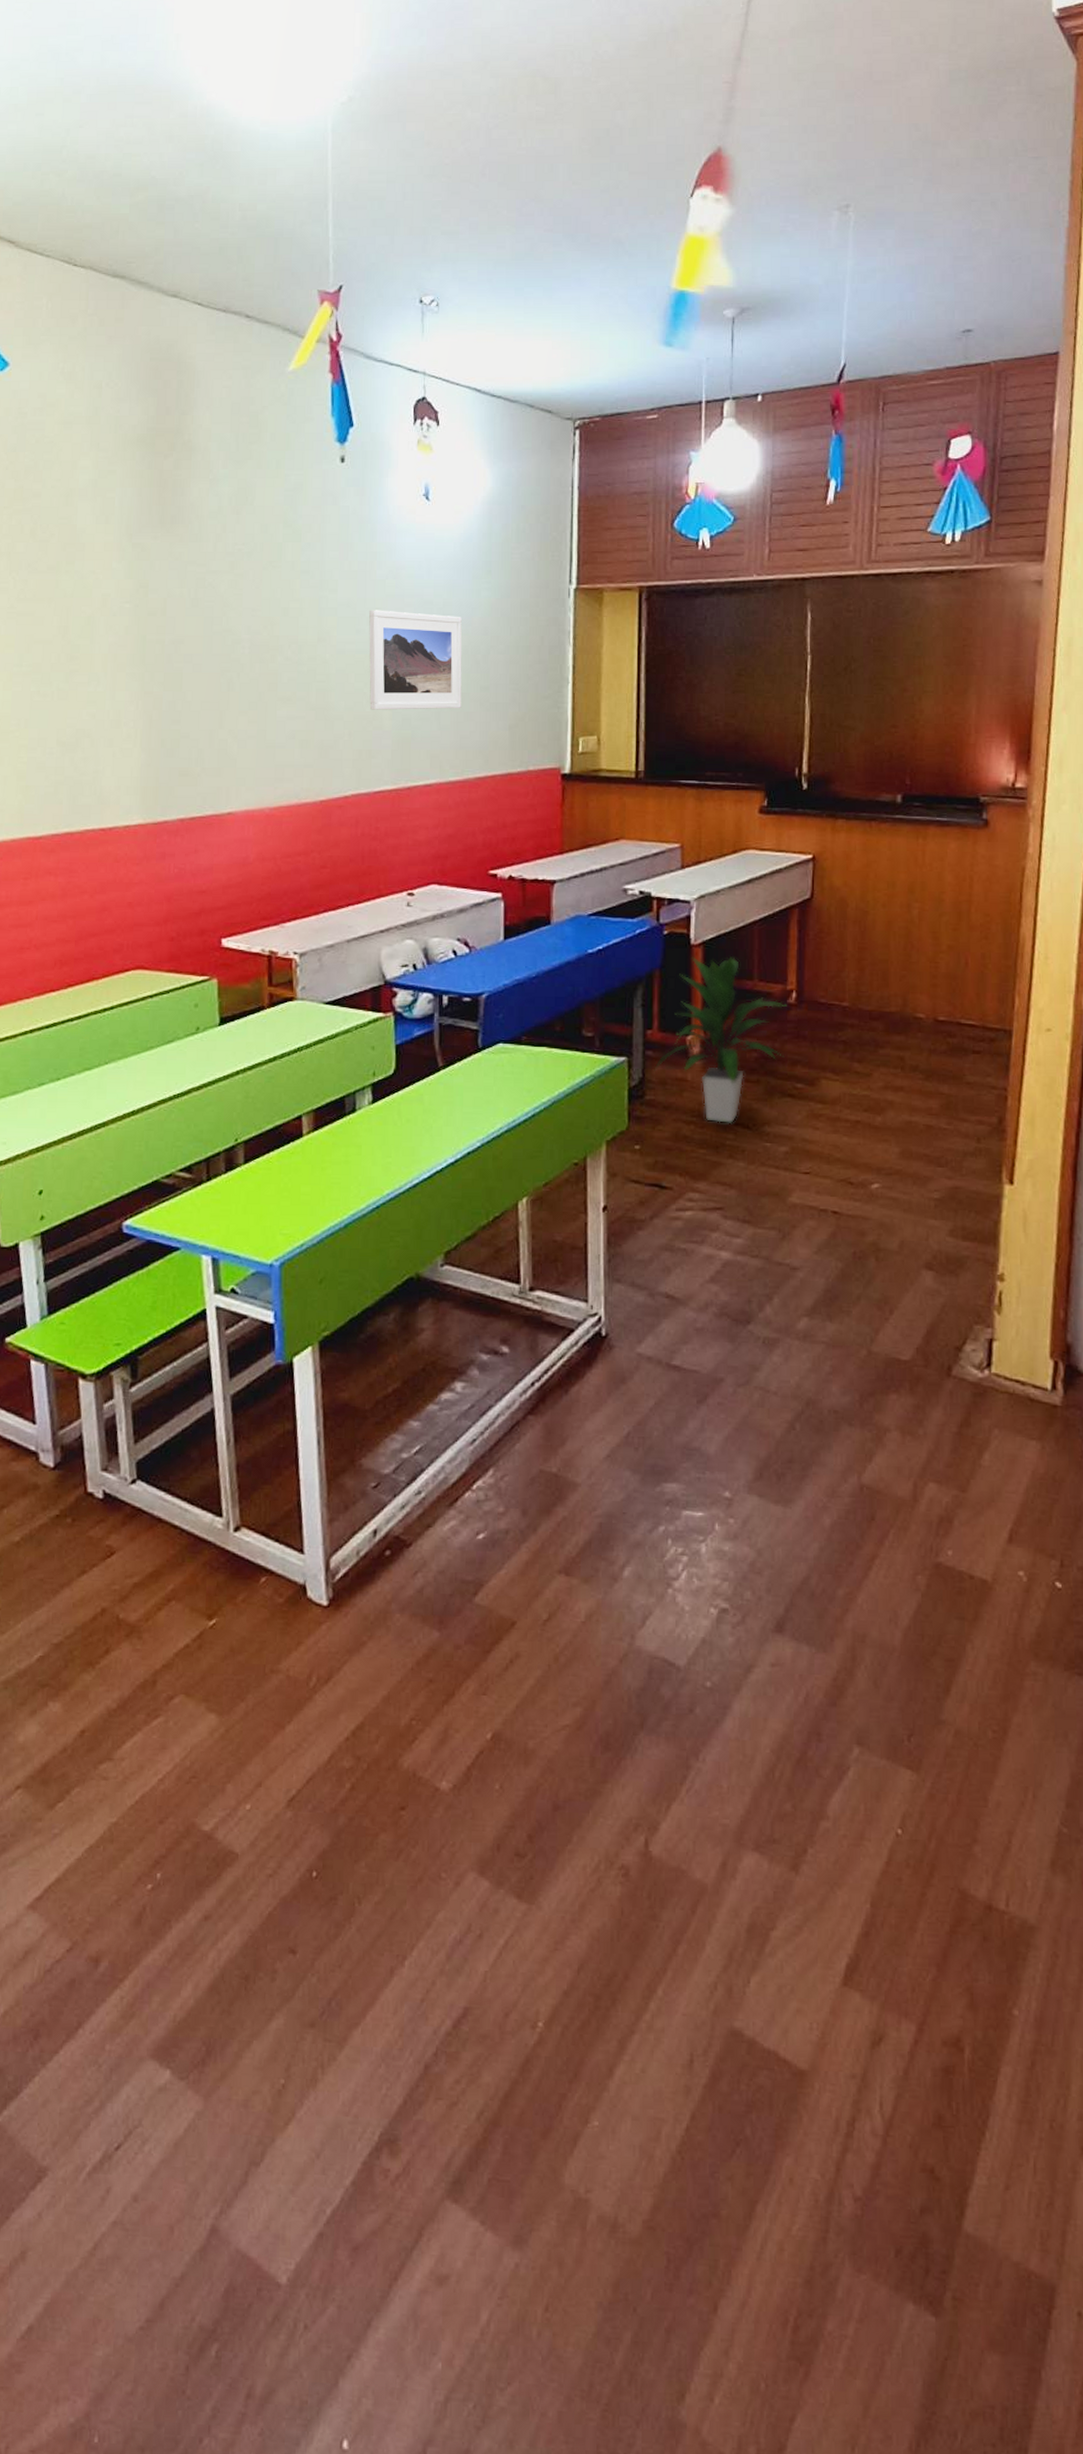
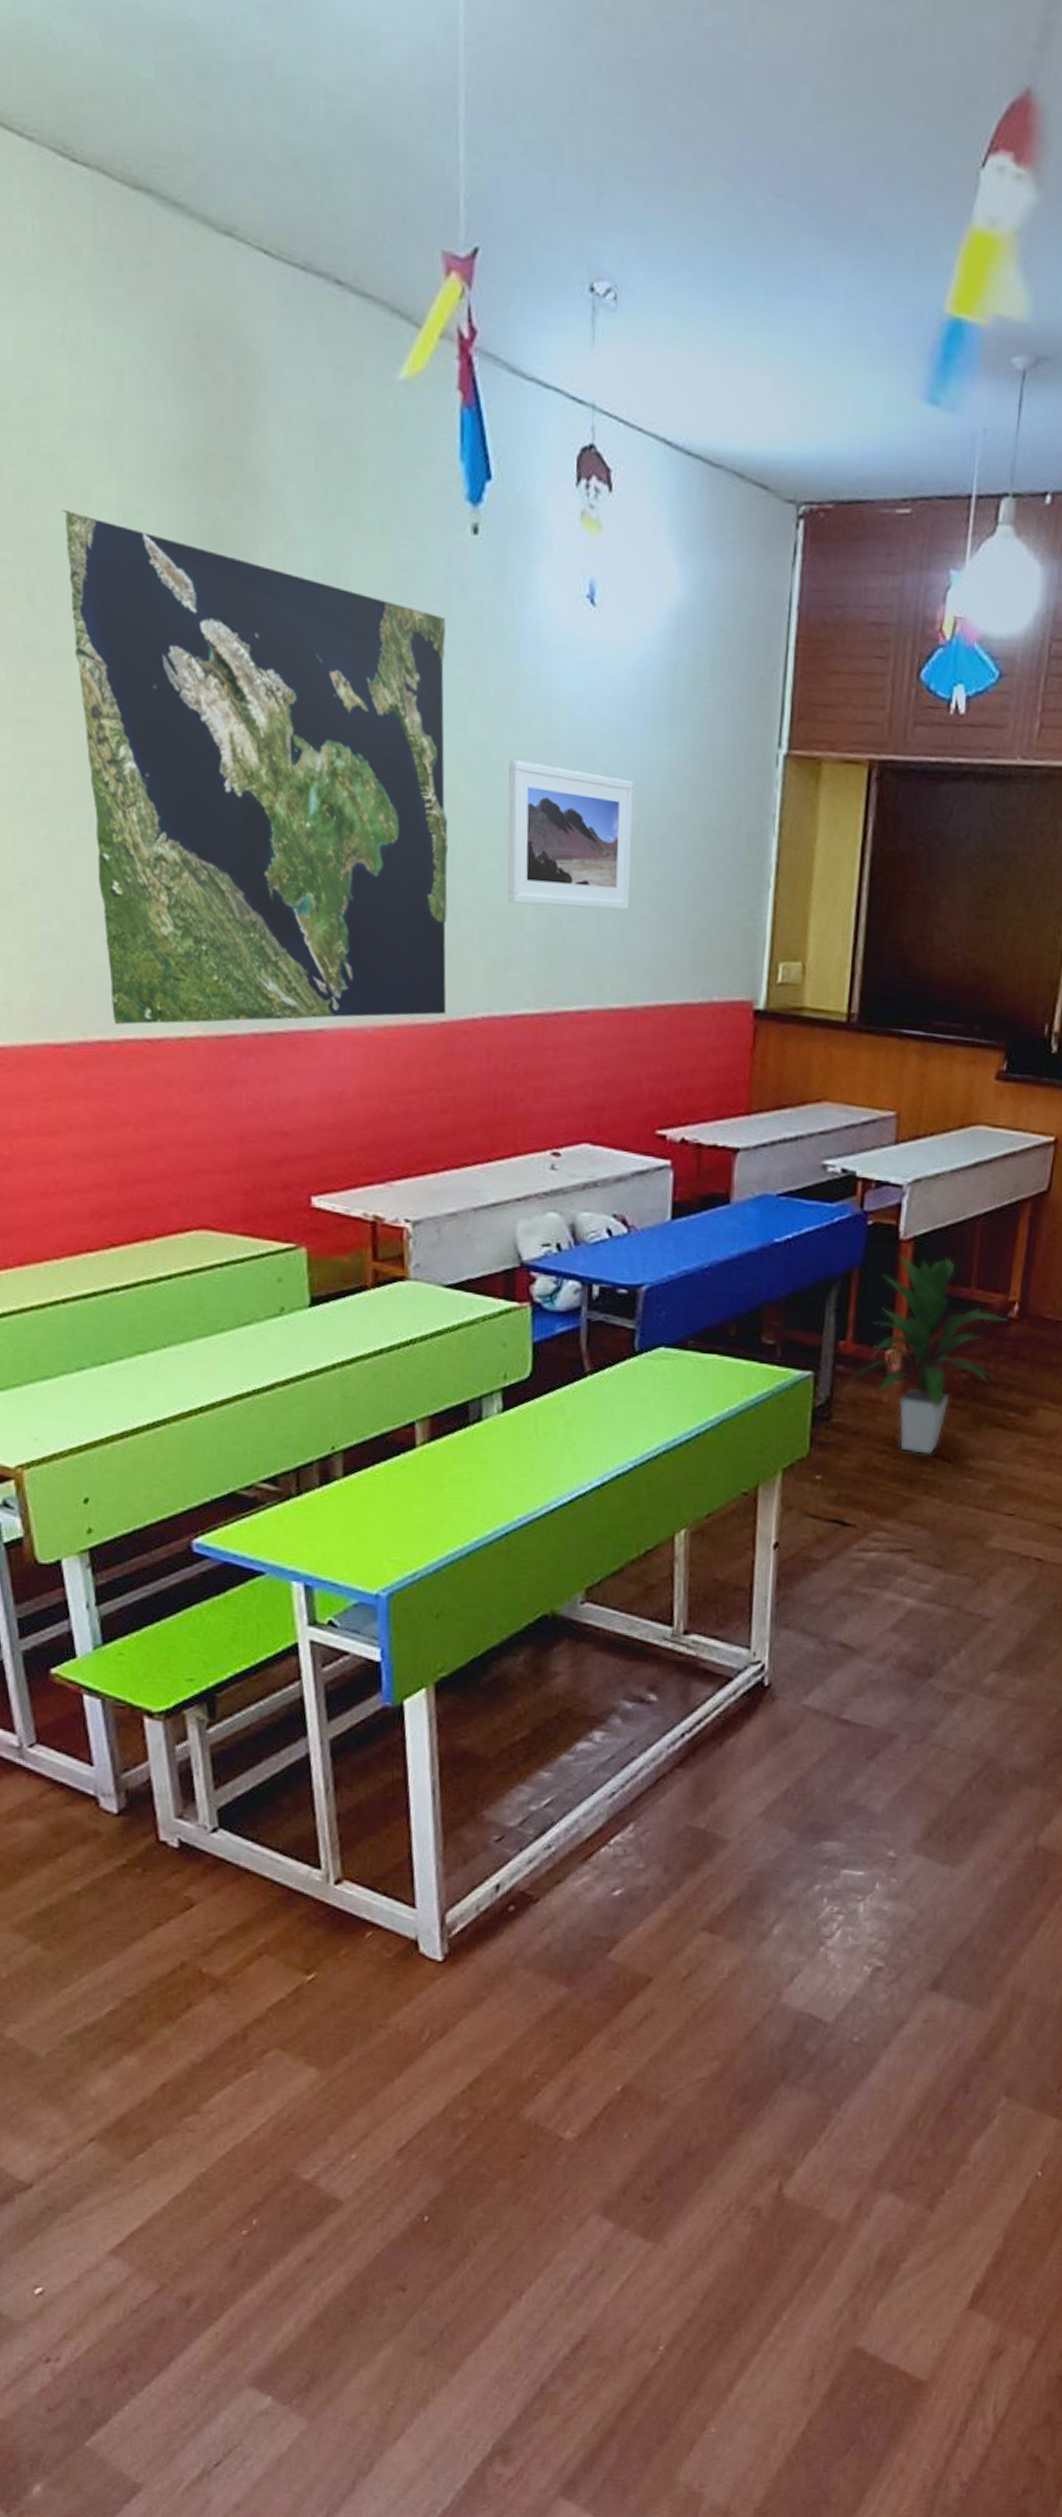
world map: none [56,476,325,819] -> present [61,510,448,1025]

